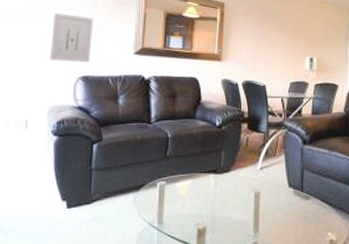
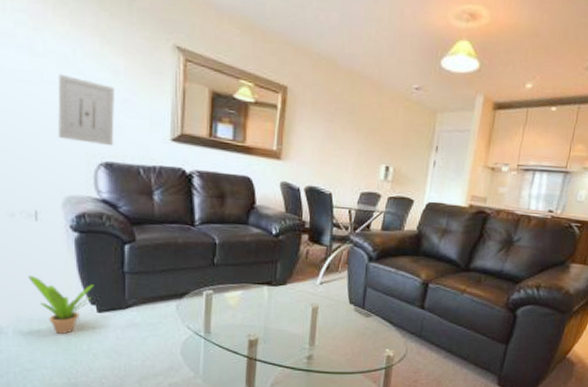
potted plant: none [14,177,67,231] -> present [28,276,95,334]

